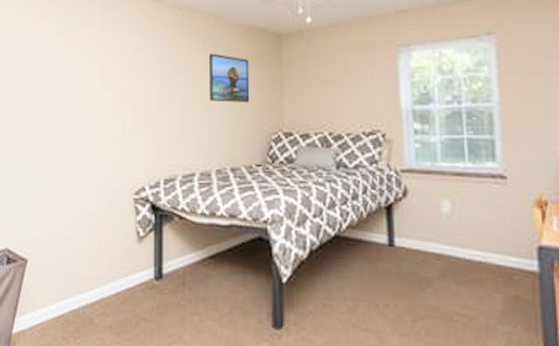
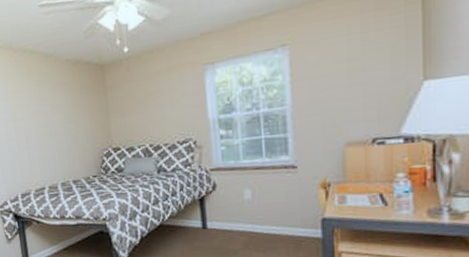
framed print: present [209,53,250,104] -> none [45,87,83,129]

